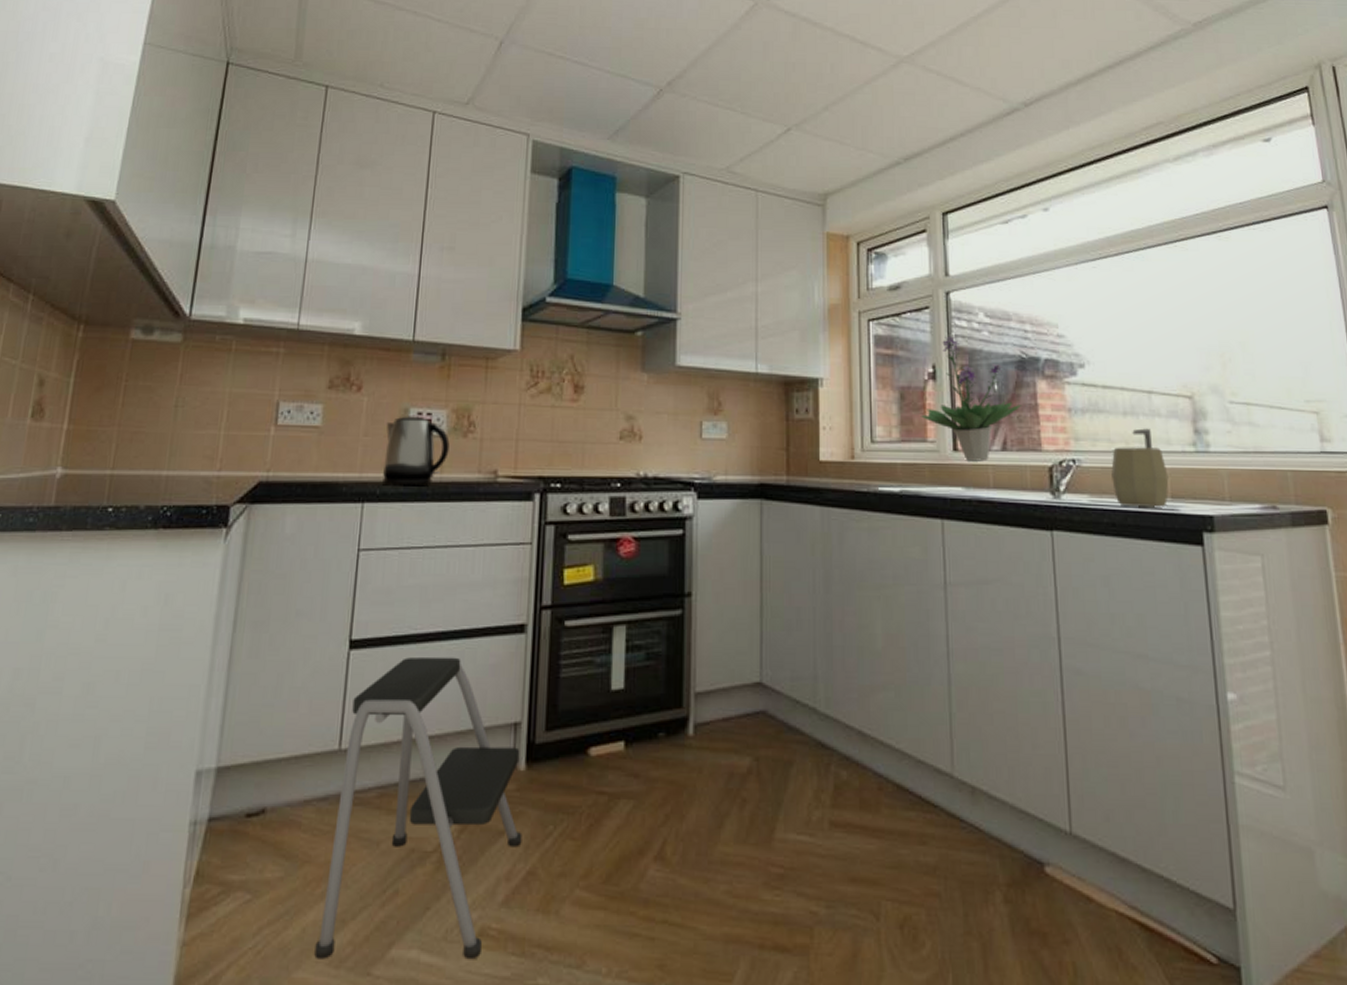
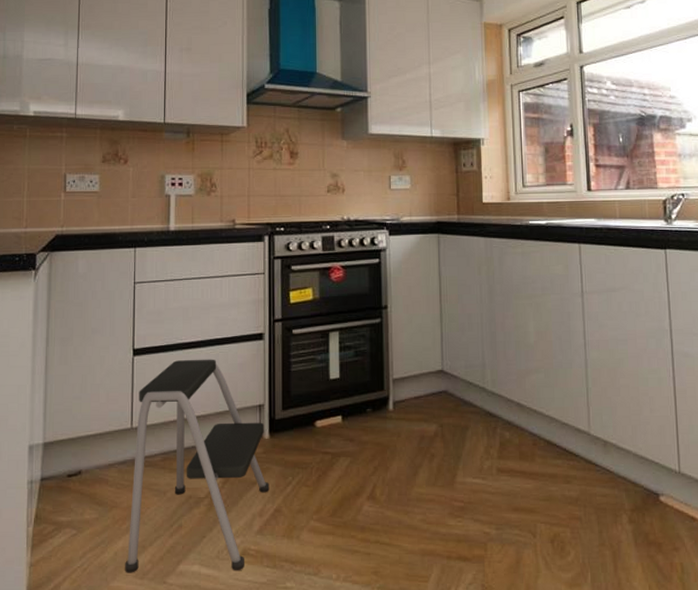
kettle: present [382,416,450,486] -> none [148,181,197,234]
potted plant: present [921,336,1022,461] -> none [562,101,642,198]

